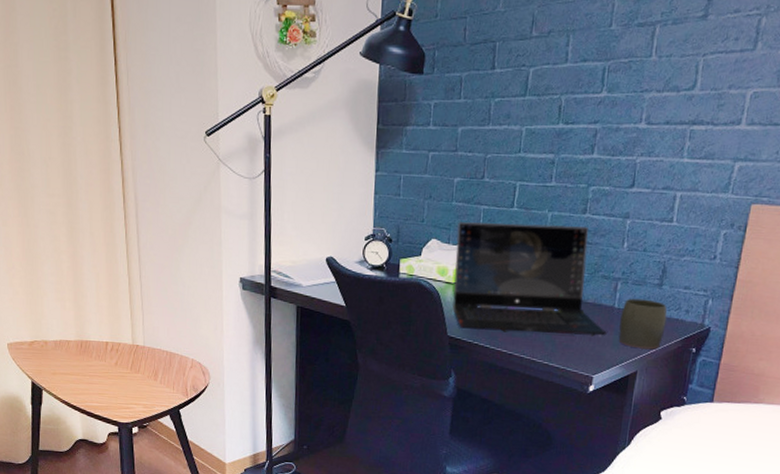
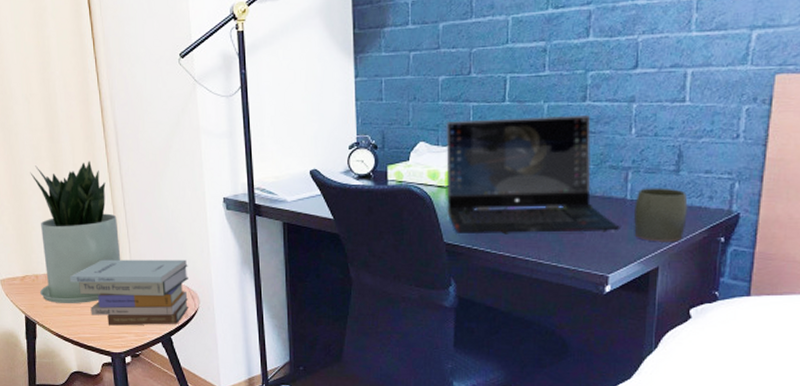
planter: none [44,230,134,372] -> present [30,160,121,303]
books: none [80,330,201,398] -> present [69,259,188,326]

